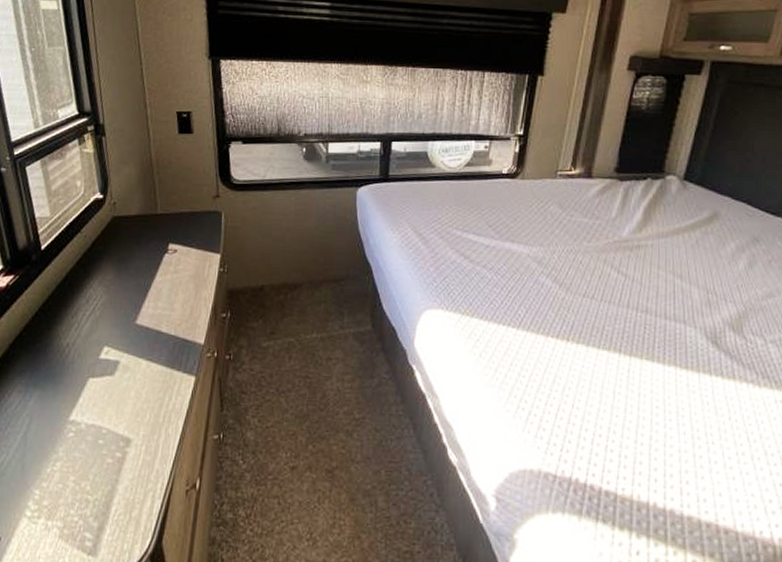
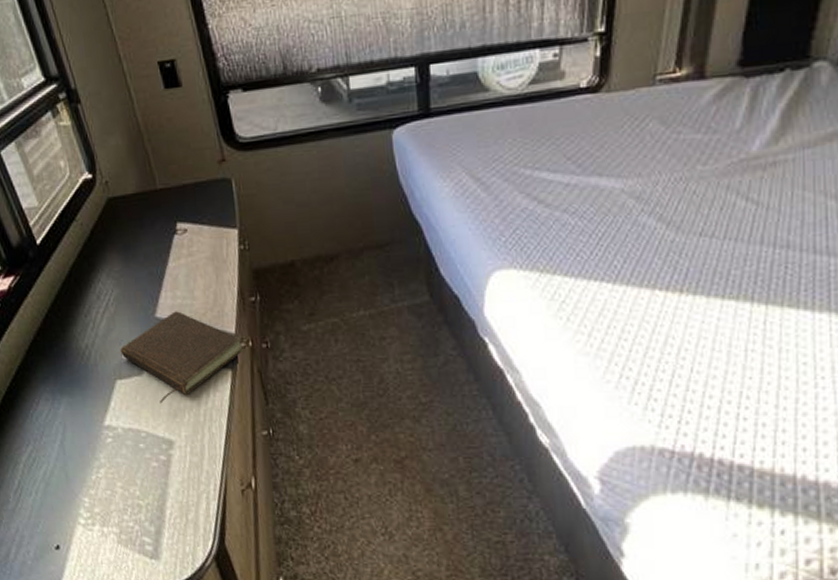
book: none [98,320,208,403] -> present [120,311,243,404]

